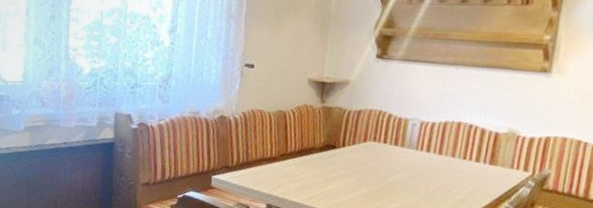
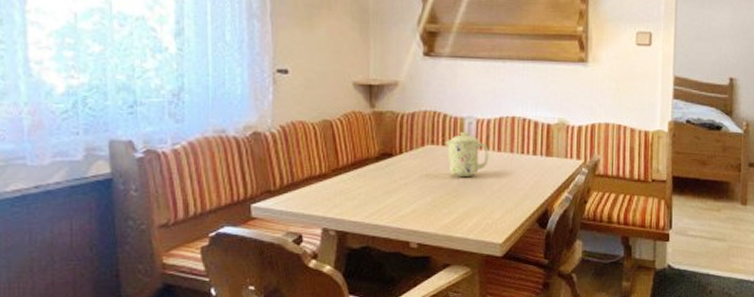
mug: none [386,132,430,175] -> present [445,131,489,176]

